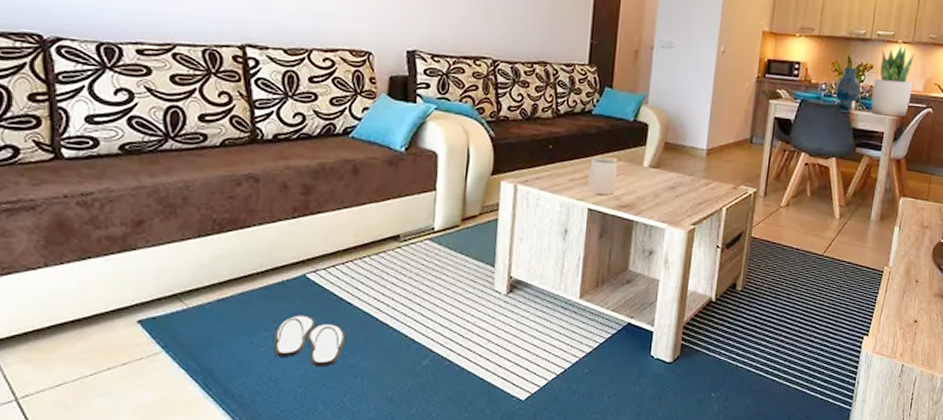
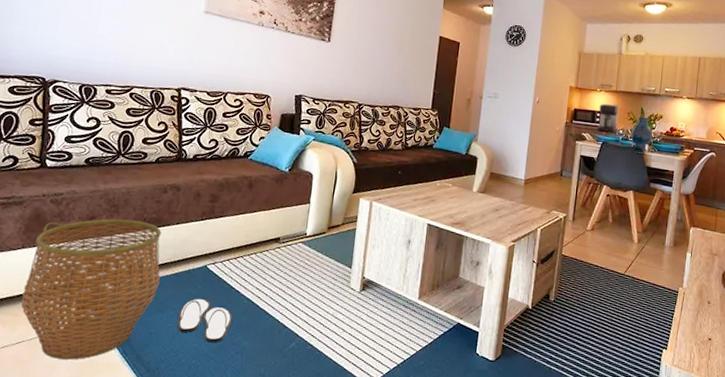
basket: none [54,222,244,401] -> present [21,219,161,360]
mug: present [587,158,618,196] -> none [427,182,453,214]
coffee maker: none [795,51,822,88] -> present [597,103,619,132]
planter: present [871,46,916,117] -> none [662,101,698,159]

